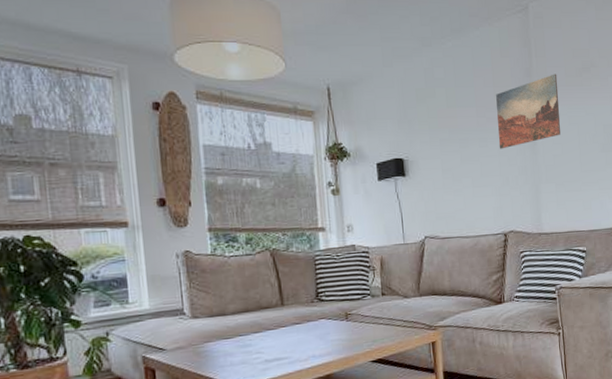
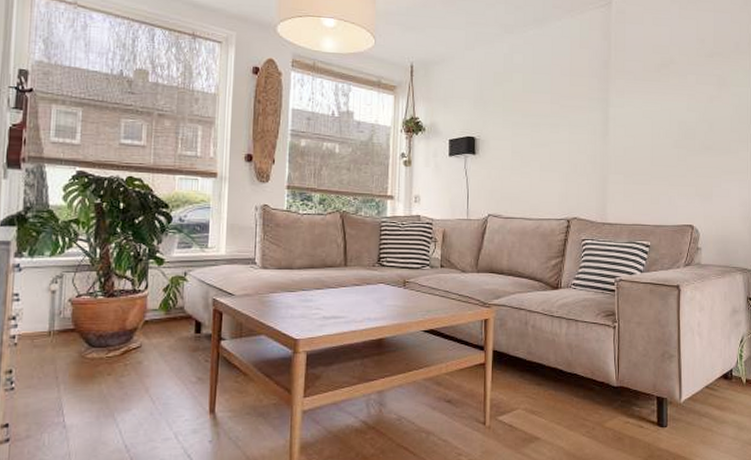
wall art: present [496,74,561,149] -> none [570,67,635,137]

